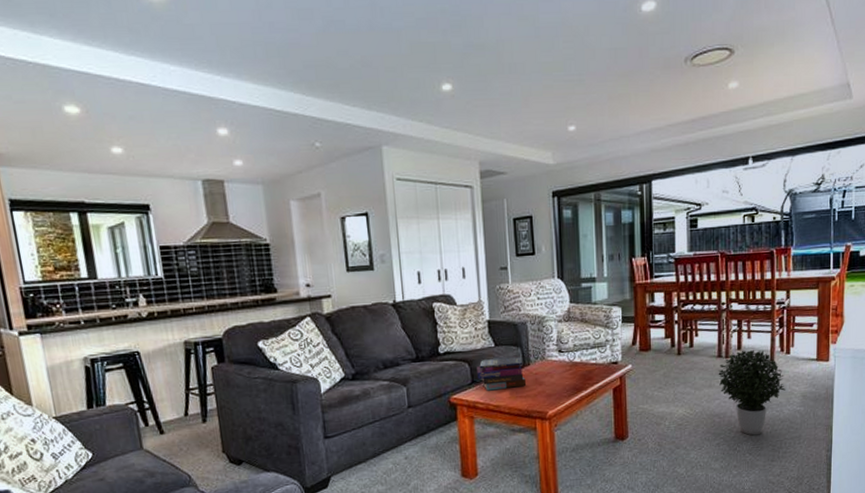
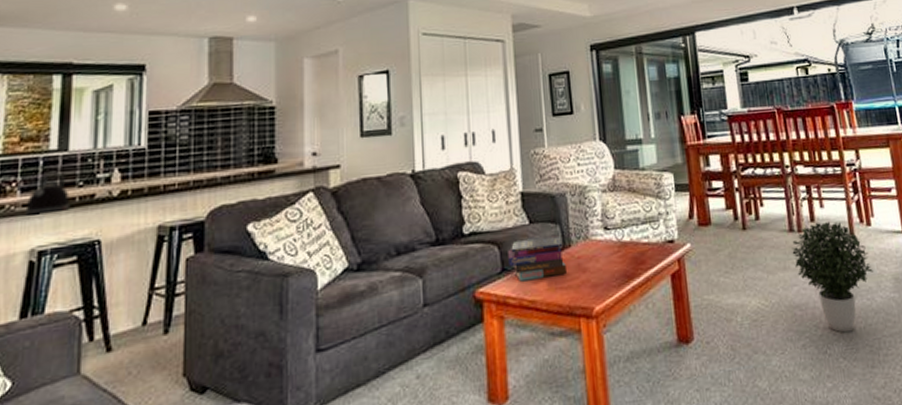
kettle: none [72,295,109,331] -> present [25,170,71,216]

